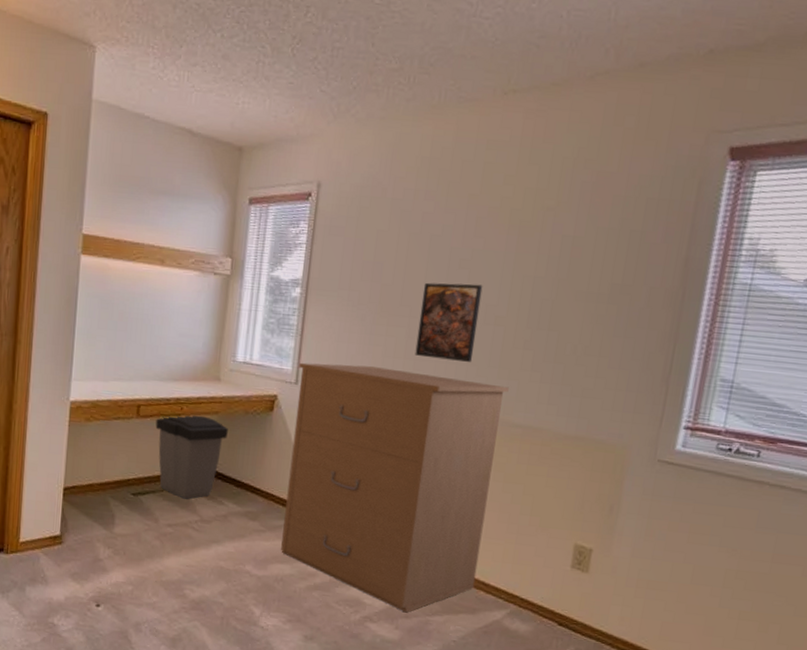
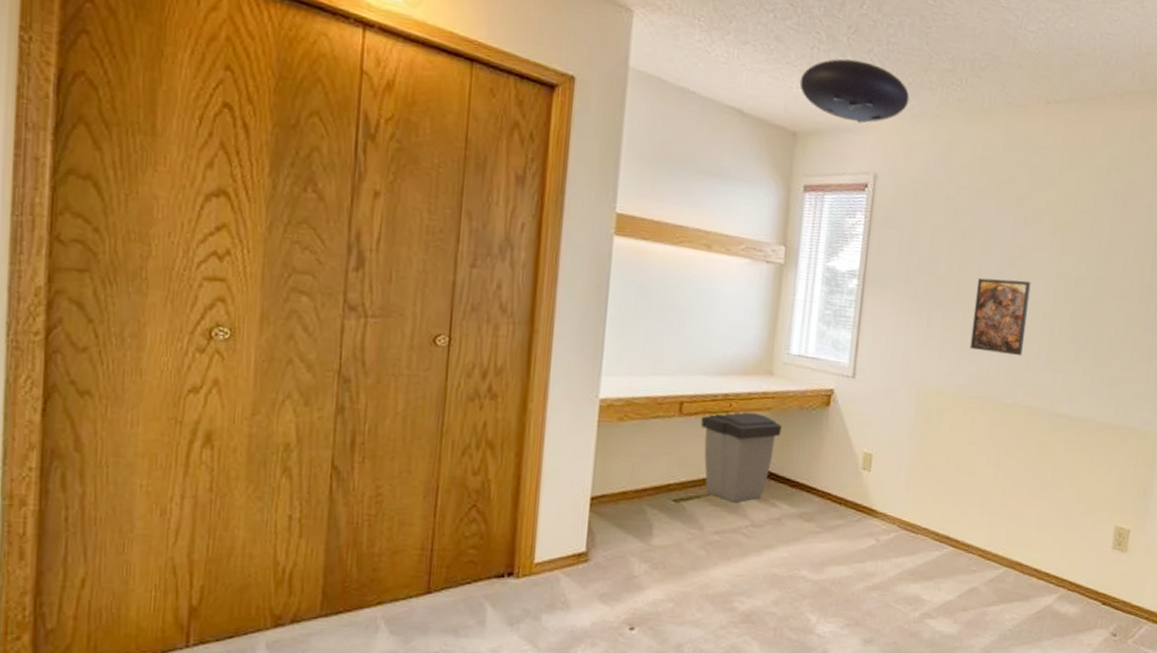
ceiling light: none [245,69,354,133] -> present [799,58,910,124]
filing cabinet: present [281,362,509,613] -> none [838,355,1056,606]

